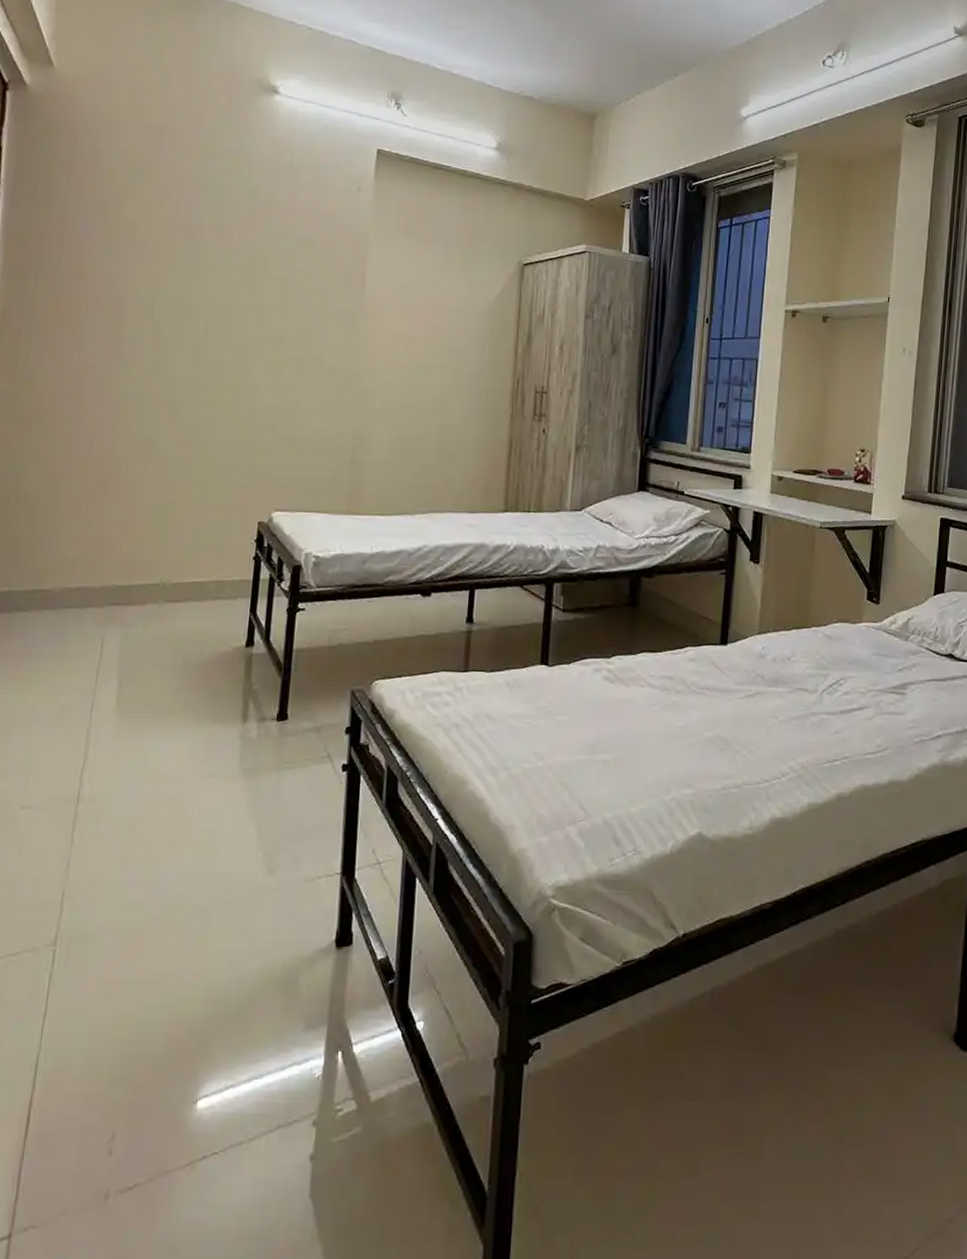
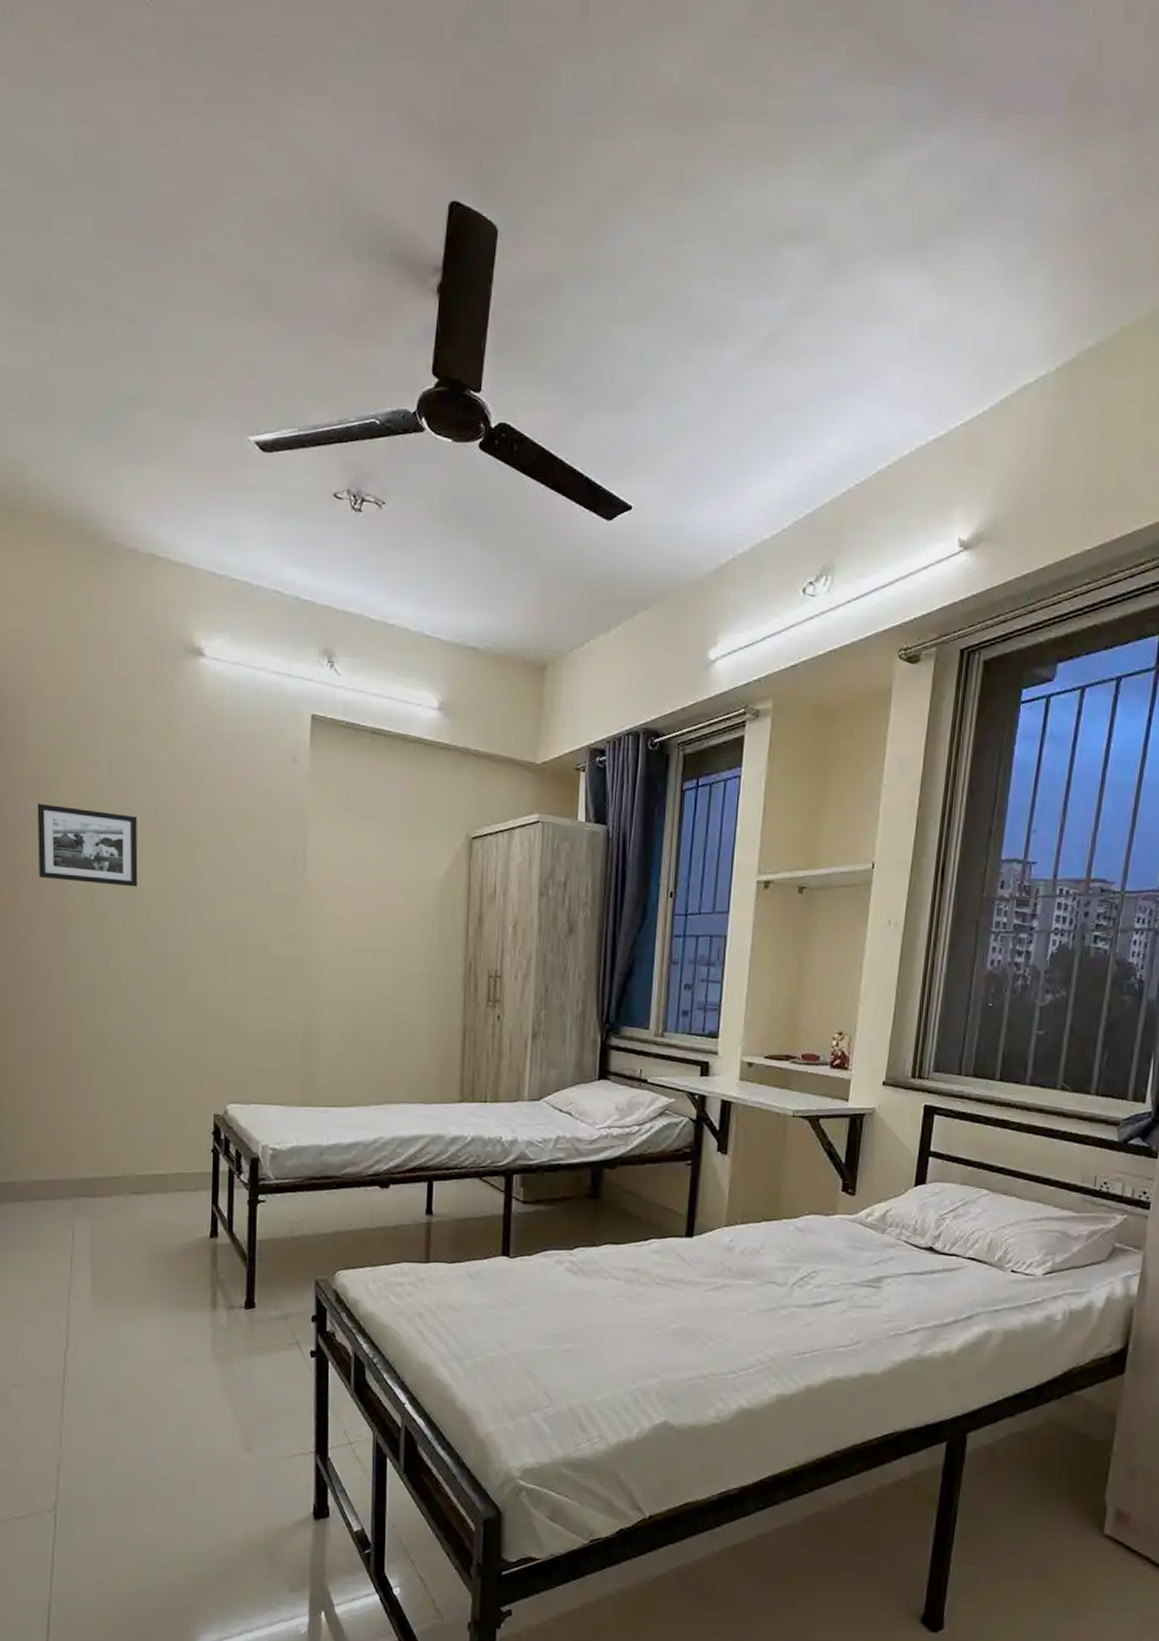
picture frame: none [100,220,203,301] -> present [37,803,138,887]

